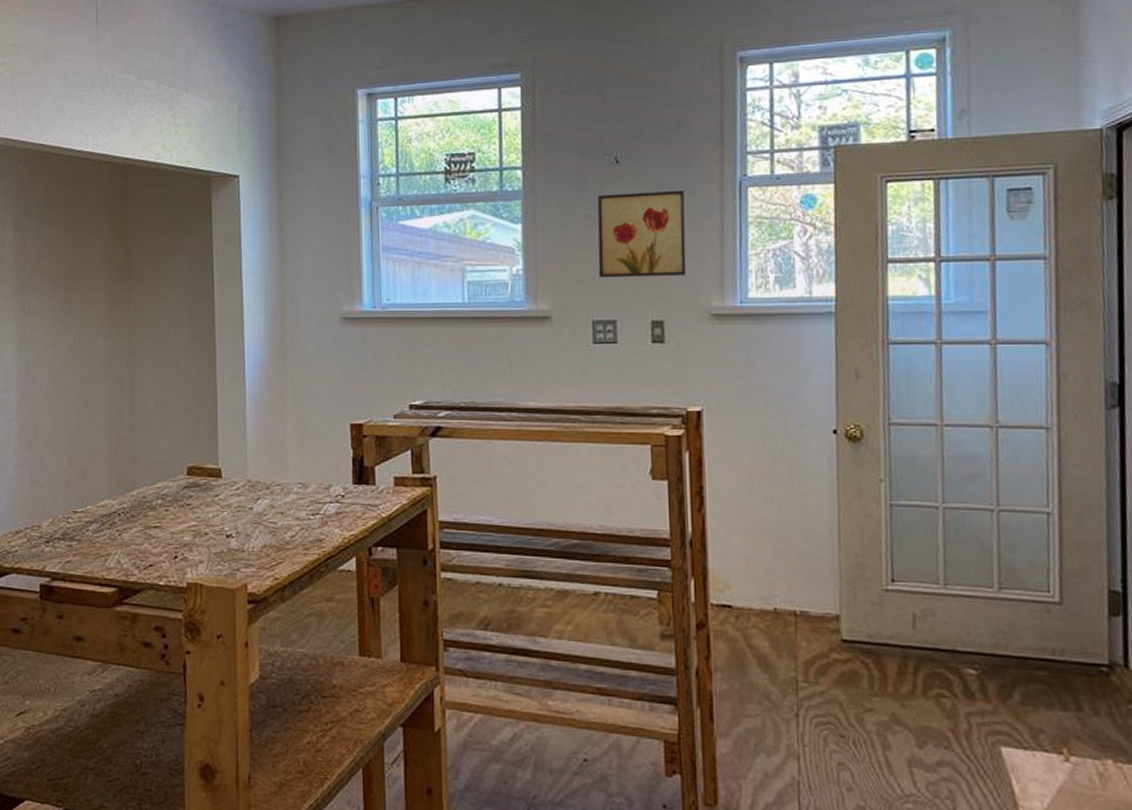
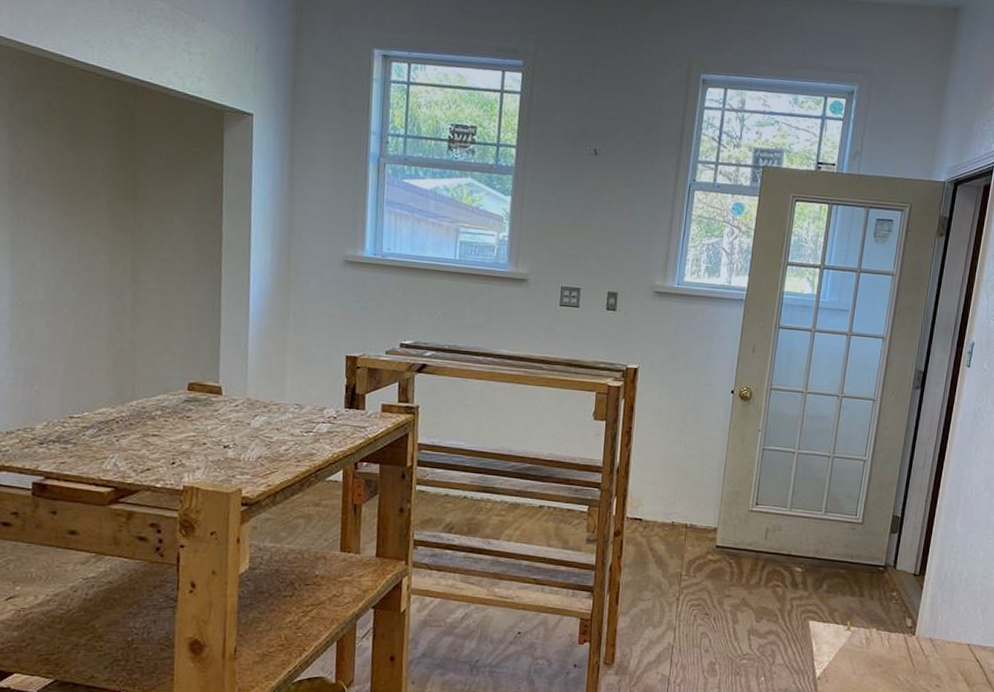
wall art: present [597,190,687,277] -> none [570,180,647,257]

